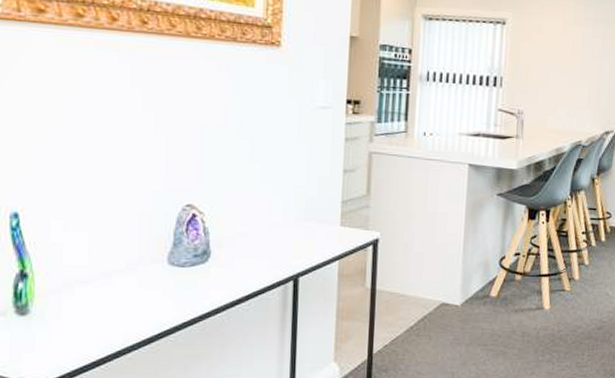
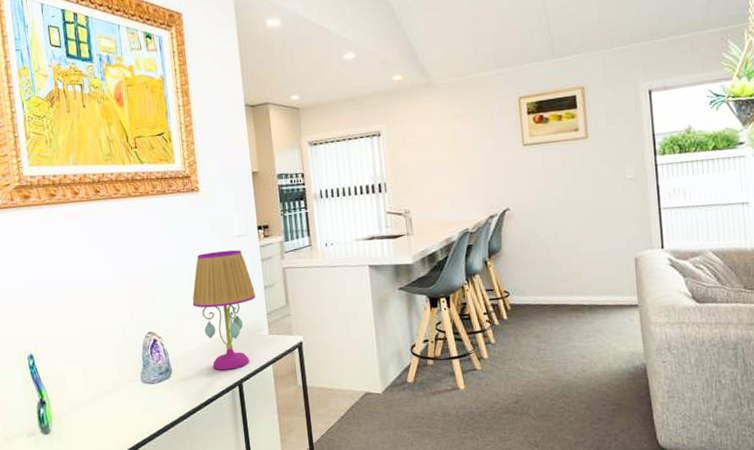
table lamp: none [250,120,331,261] -> present [192,250,256,370]

